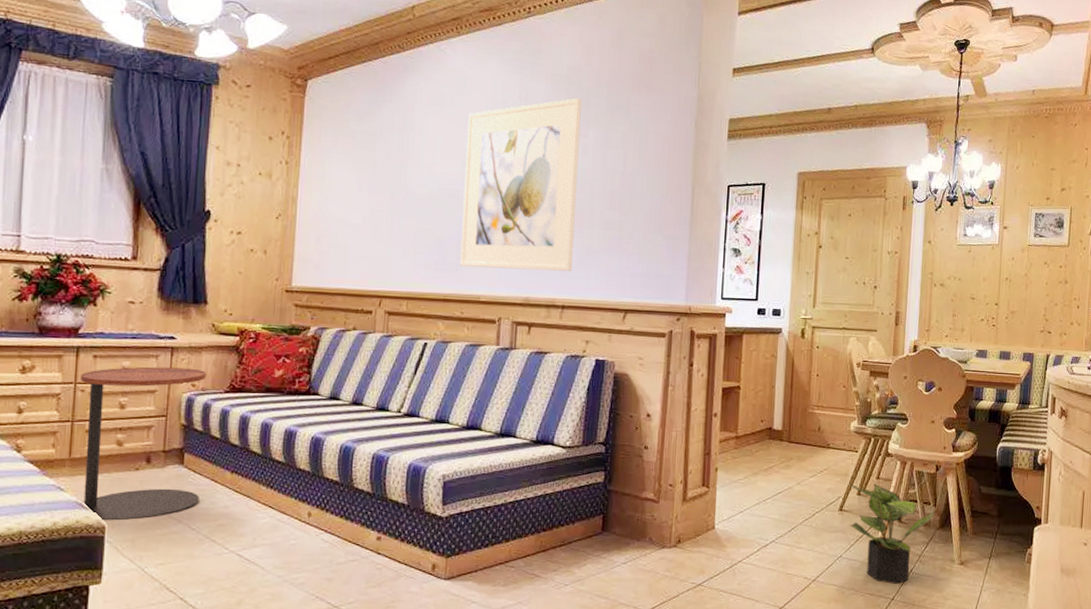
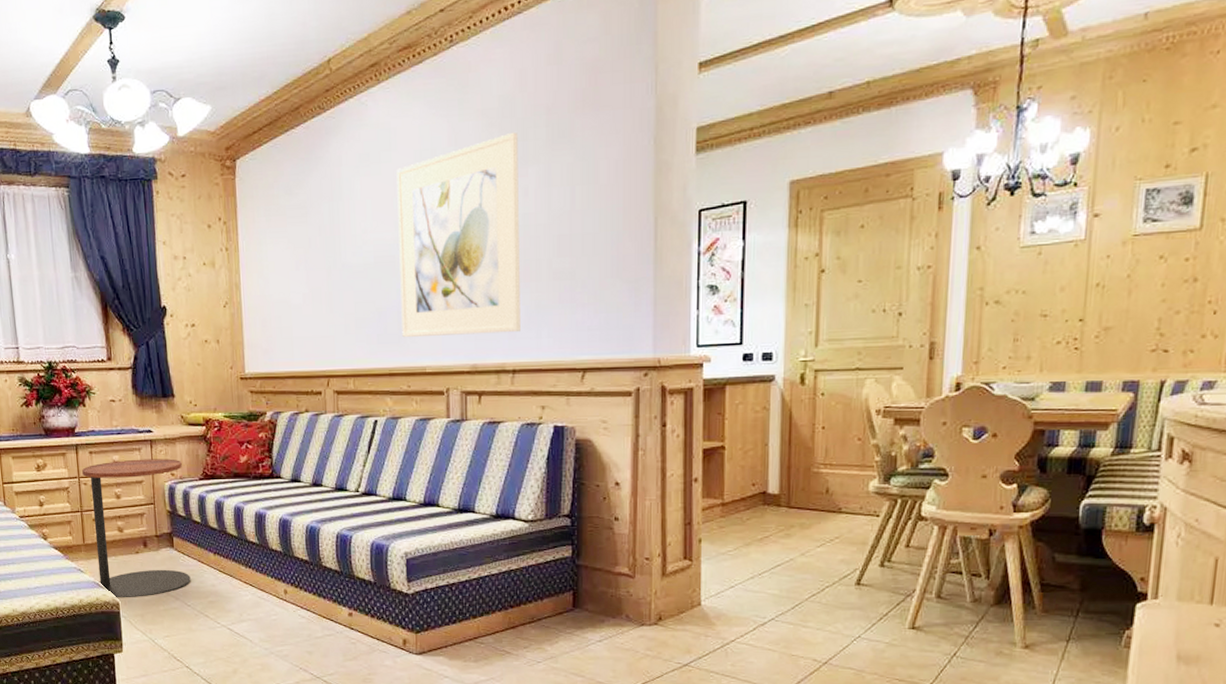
potted plant: present [850,483,935,585] -> none [870,552,987,670]

